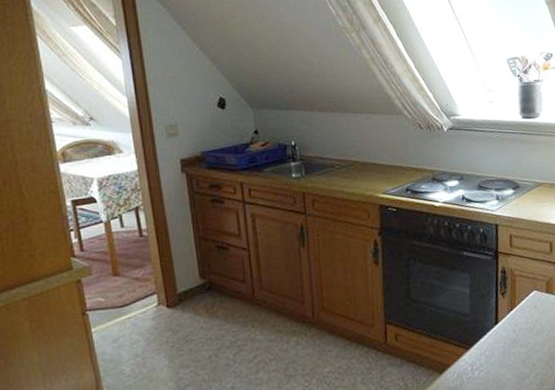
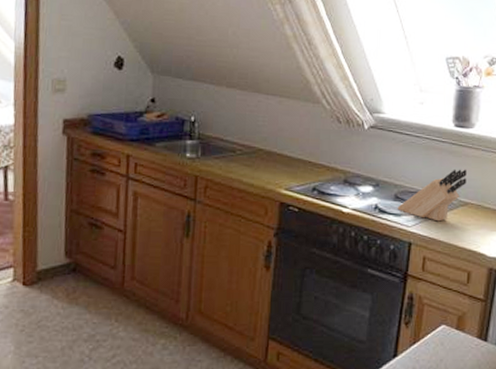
knife block: none [481,154,539,203] -> present [397,169,467,222]

